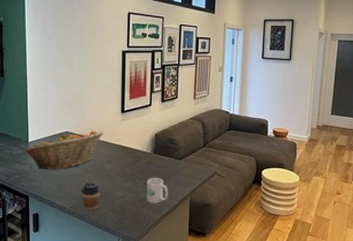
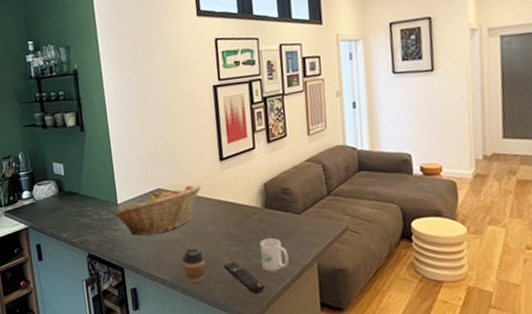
remote control: none [115,195,147,221] -> present [223,262,265,294]

